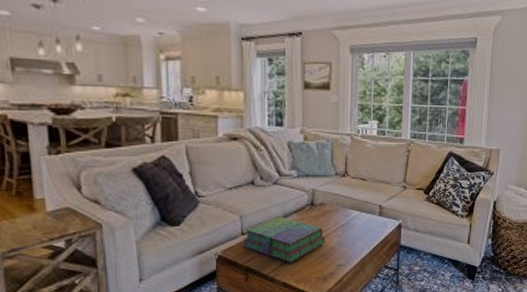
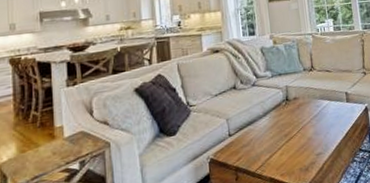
stack of books: present [243,216,325,263] -> none [230,114,302,158]

